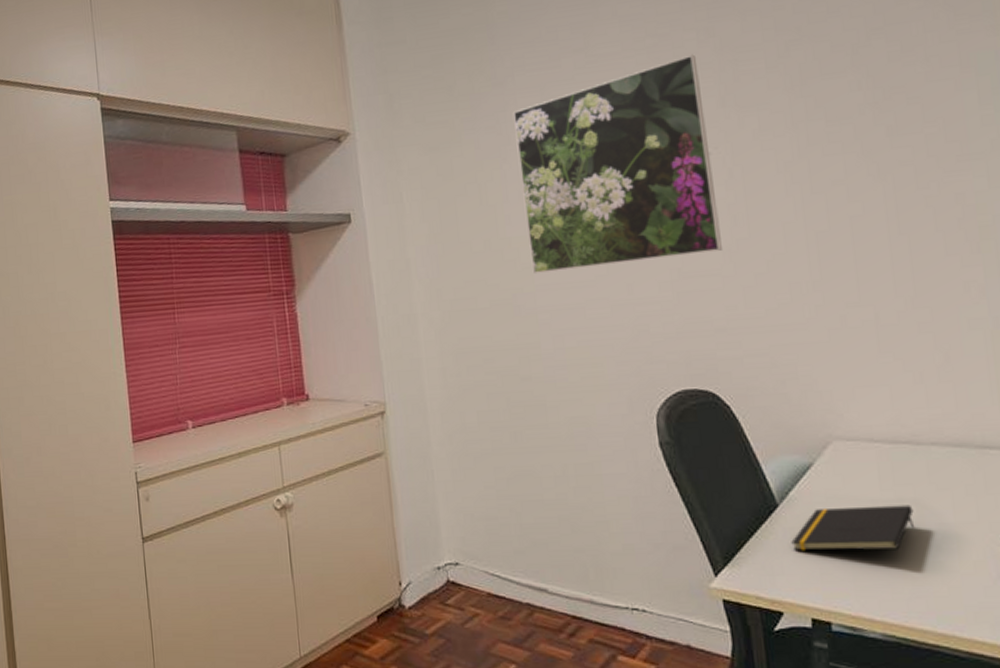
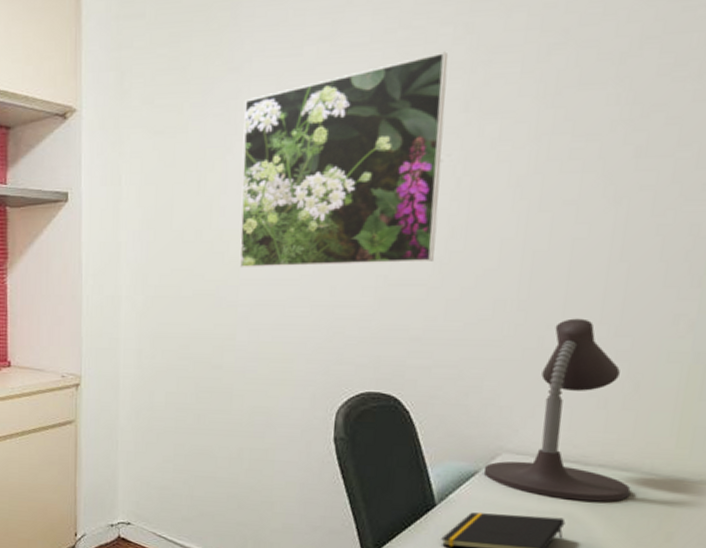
desk lamp: none [818,293,970,484] -> present [483,318,631,502]

